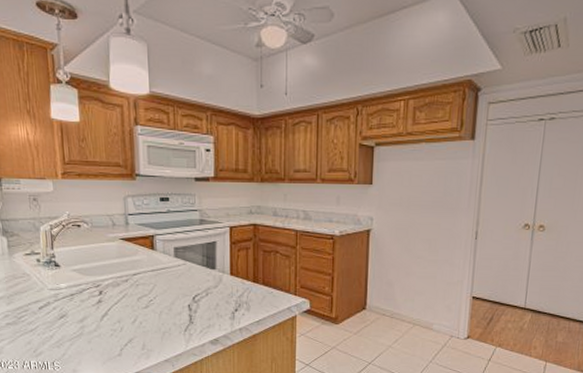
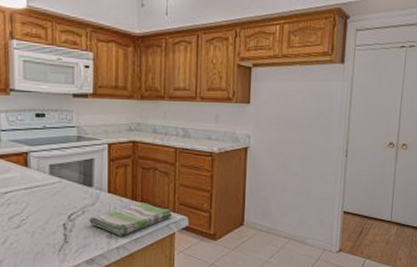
dish towel: none [213,285,293,318] -> present [89,203,172,236]

